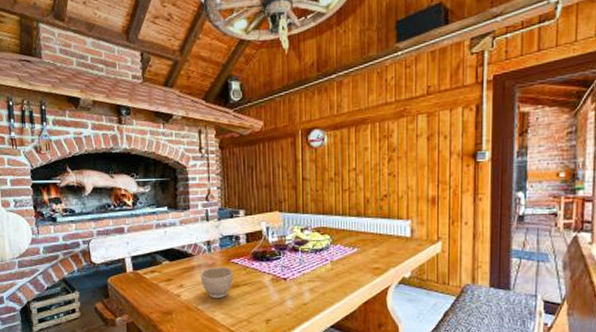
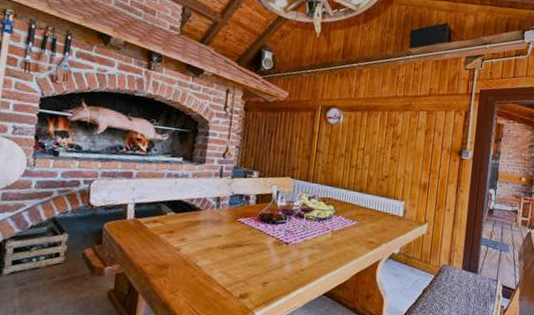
bowl: present [200,267,233,299] -> none [204,224,238,257]

